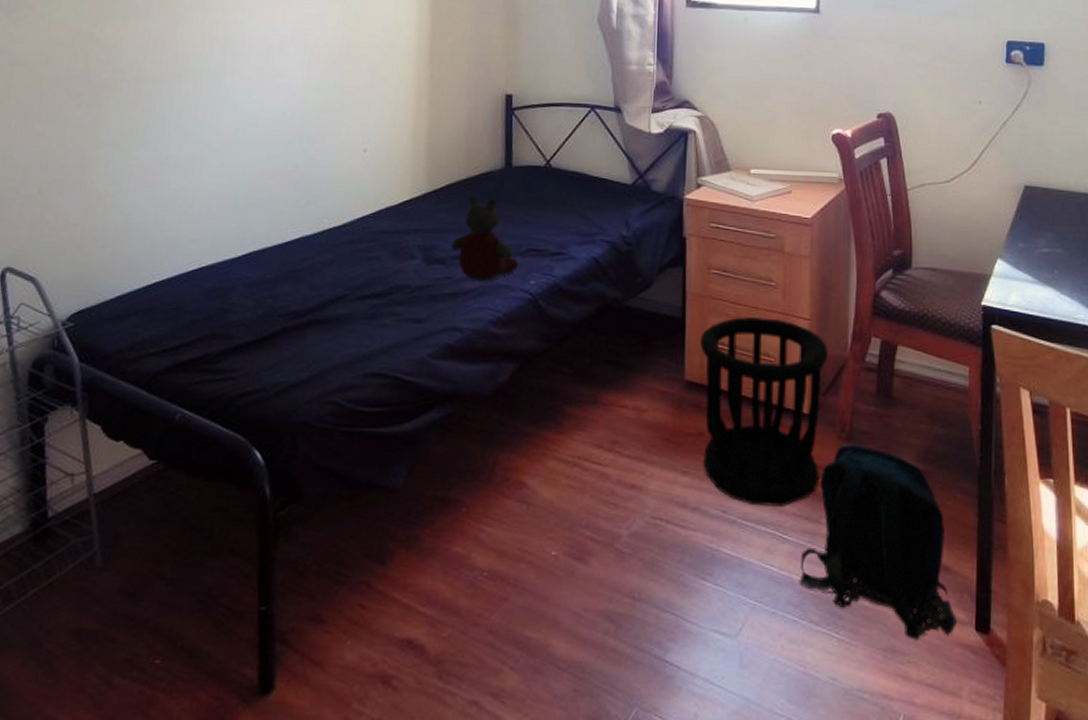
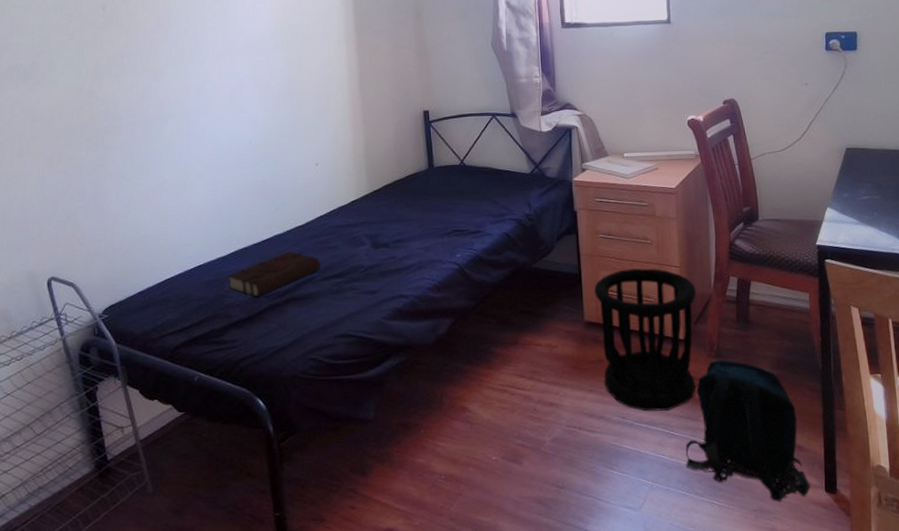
book: none [234,259,356,316] -> present [227,251,320,298]
stuffed bear: present [452,196,519,282] -> none [393,193,447,259]

